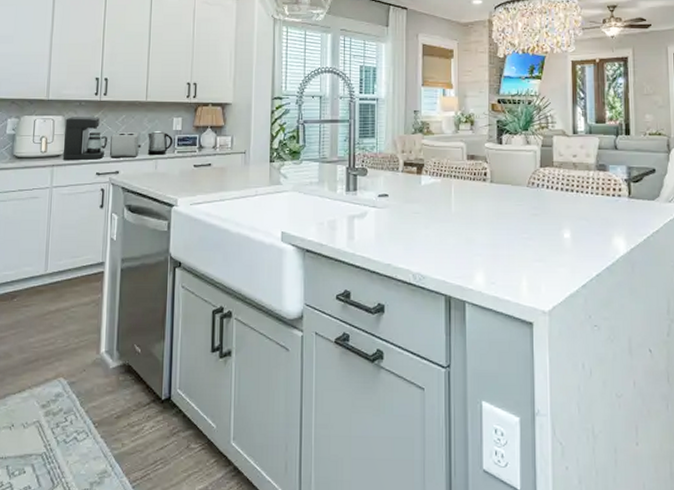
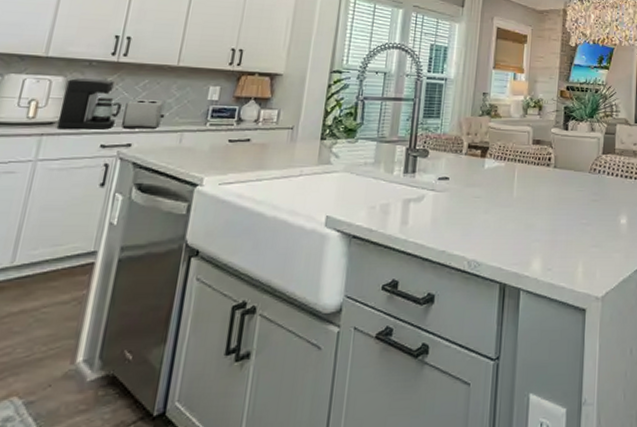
kettle: present [147,131,173,156] -> none [171,100,206,128]

